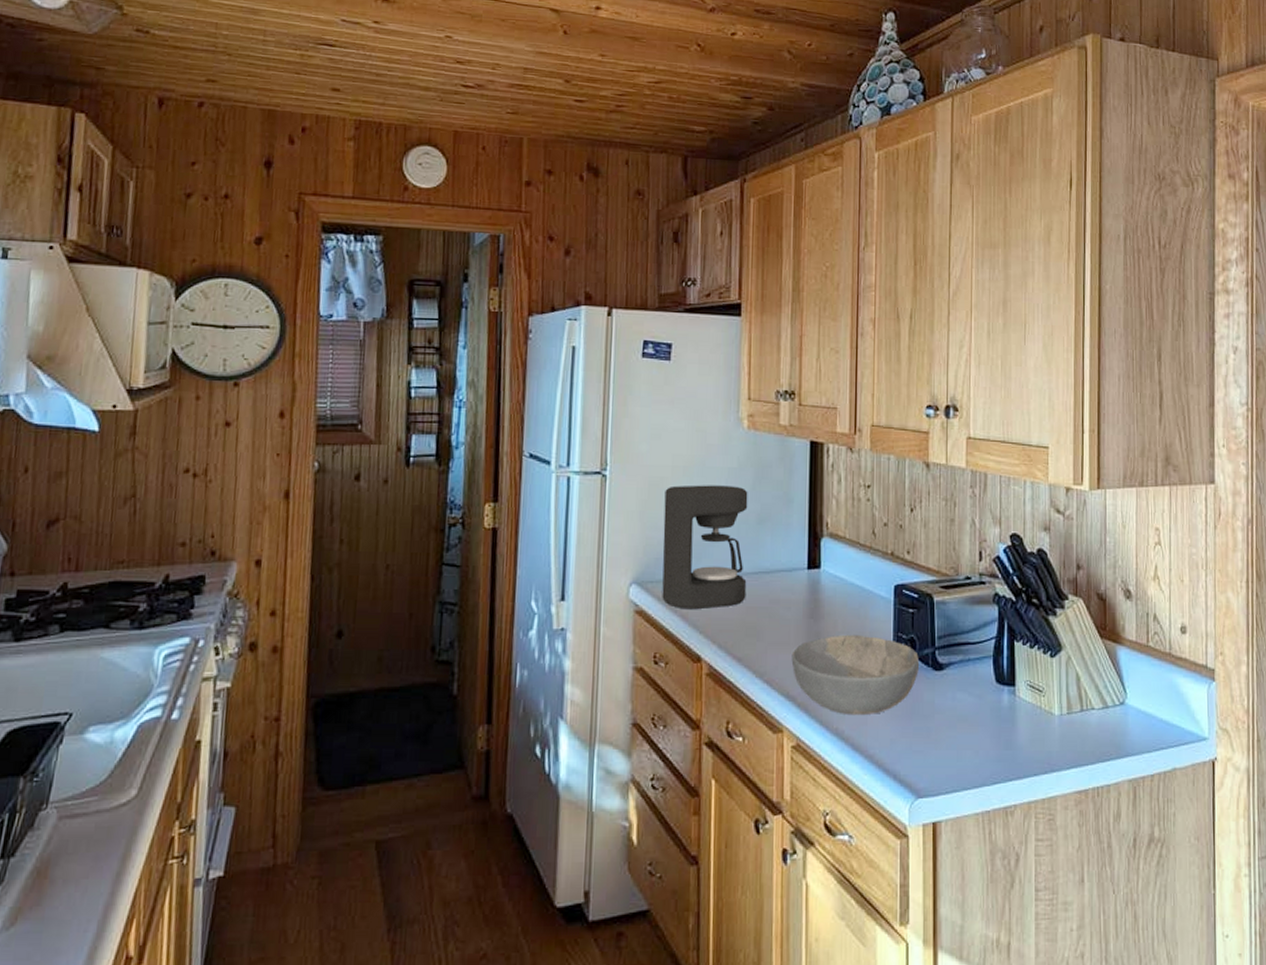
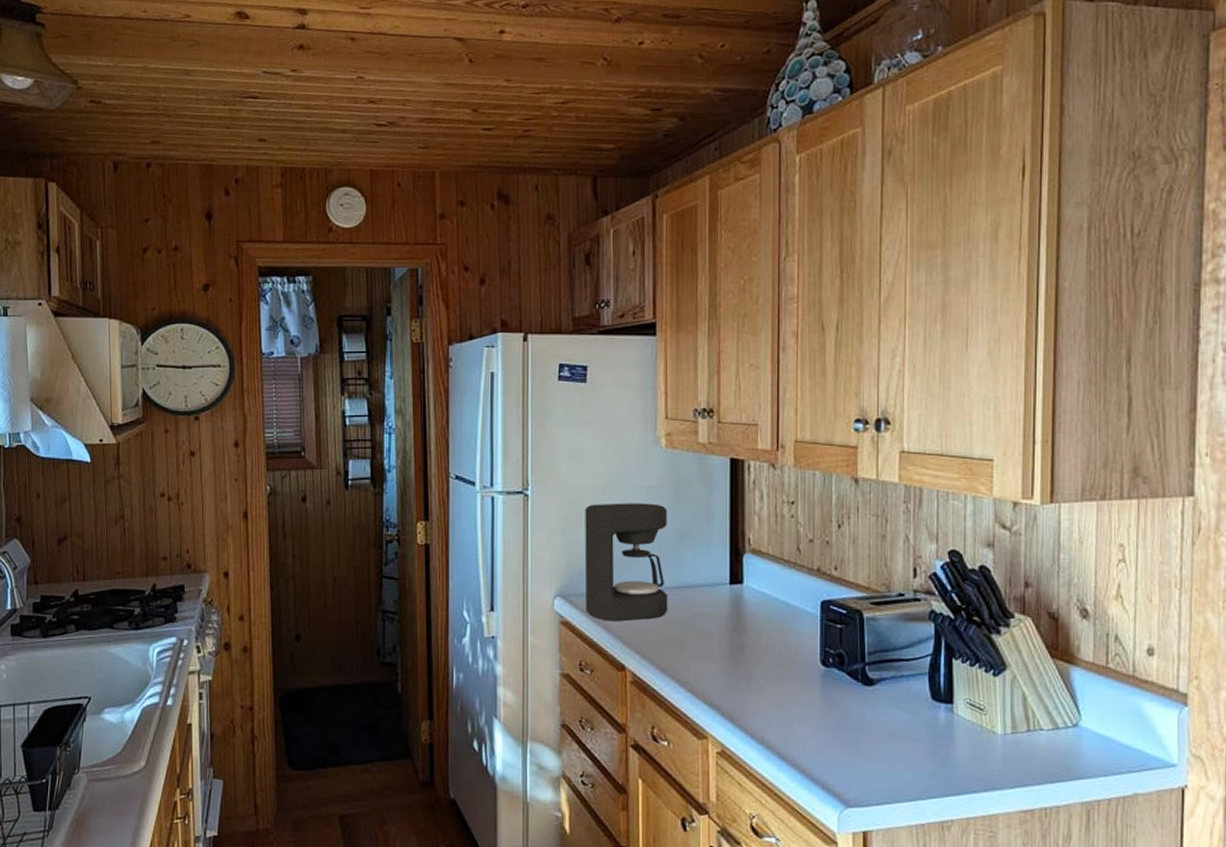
bowl: present [791,634,919,716] -> none [715,648,847,726]

